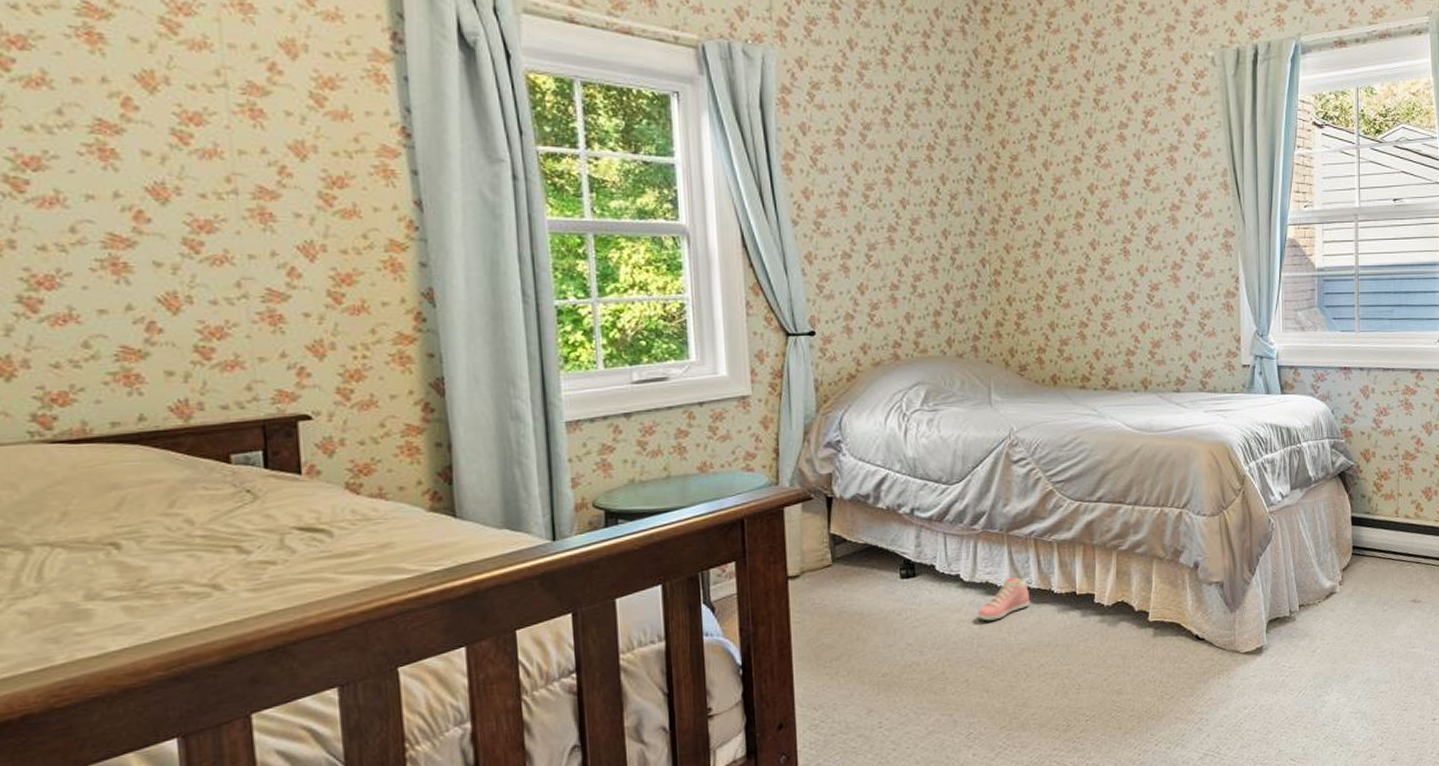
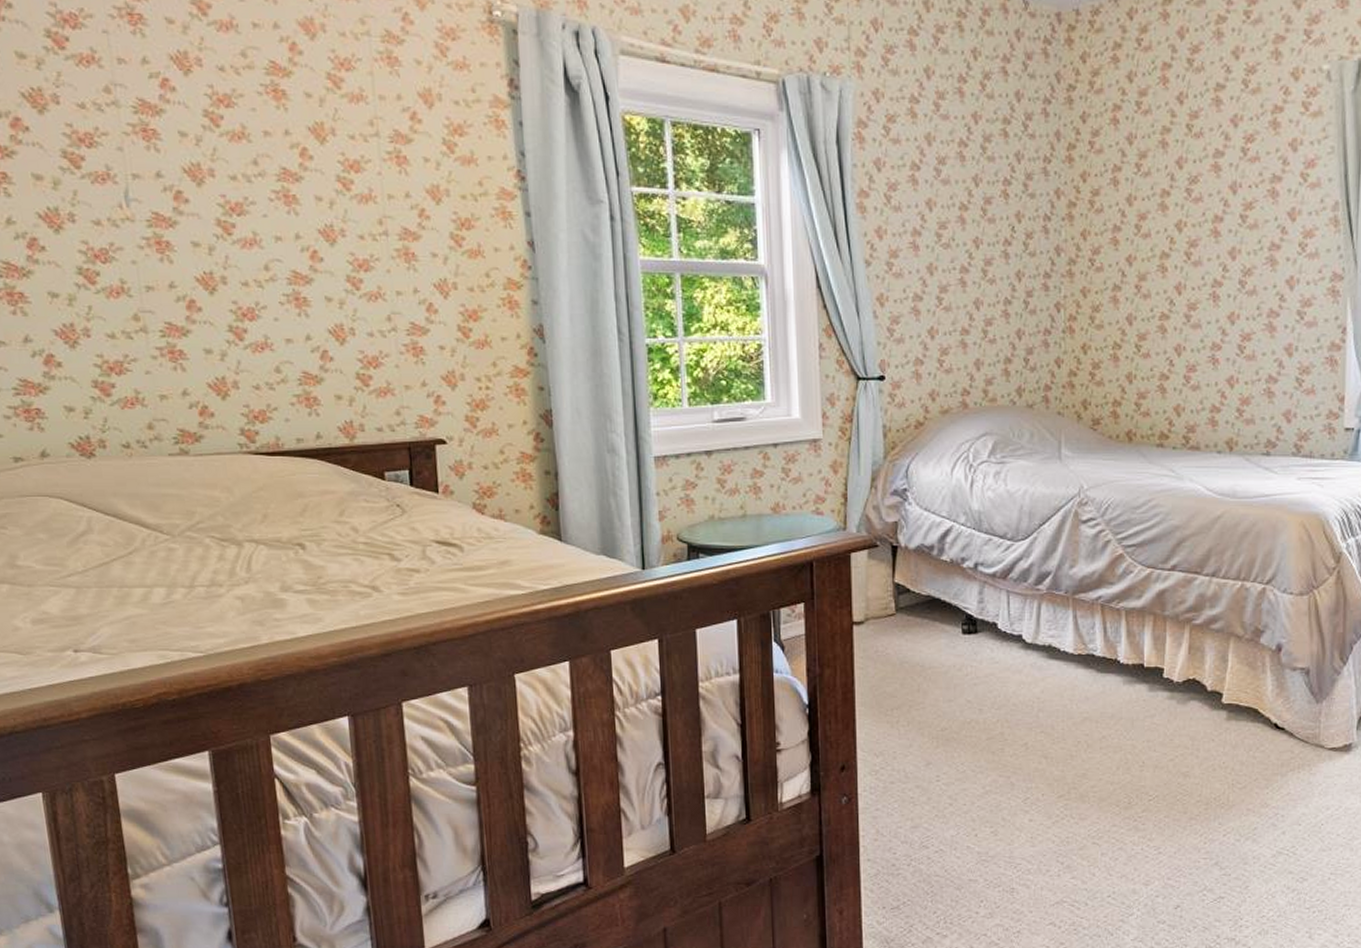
sneaker: present [978,577,1031,621] -> none [1040,642,1095,686]

